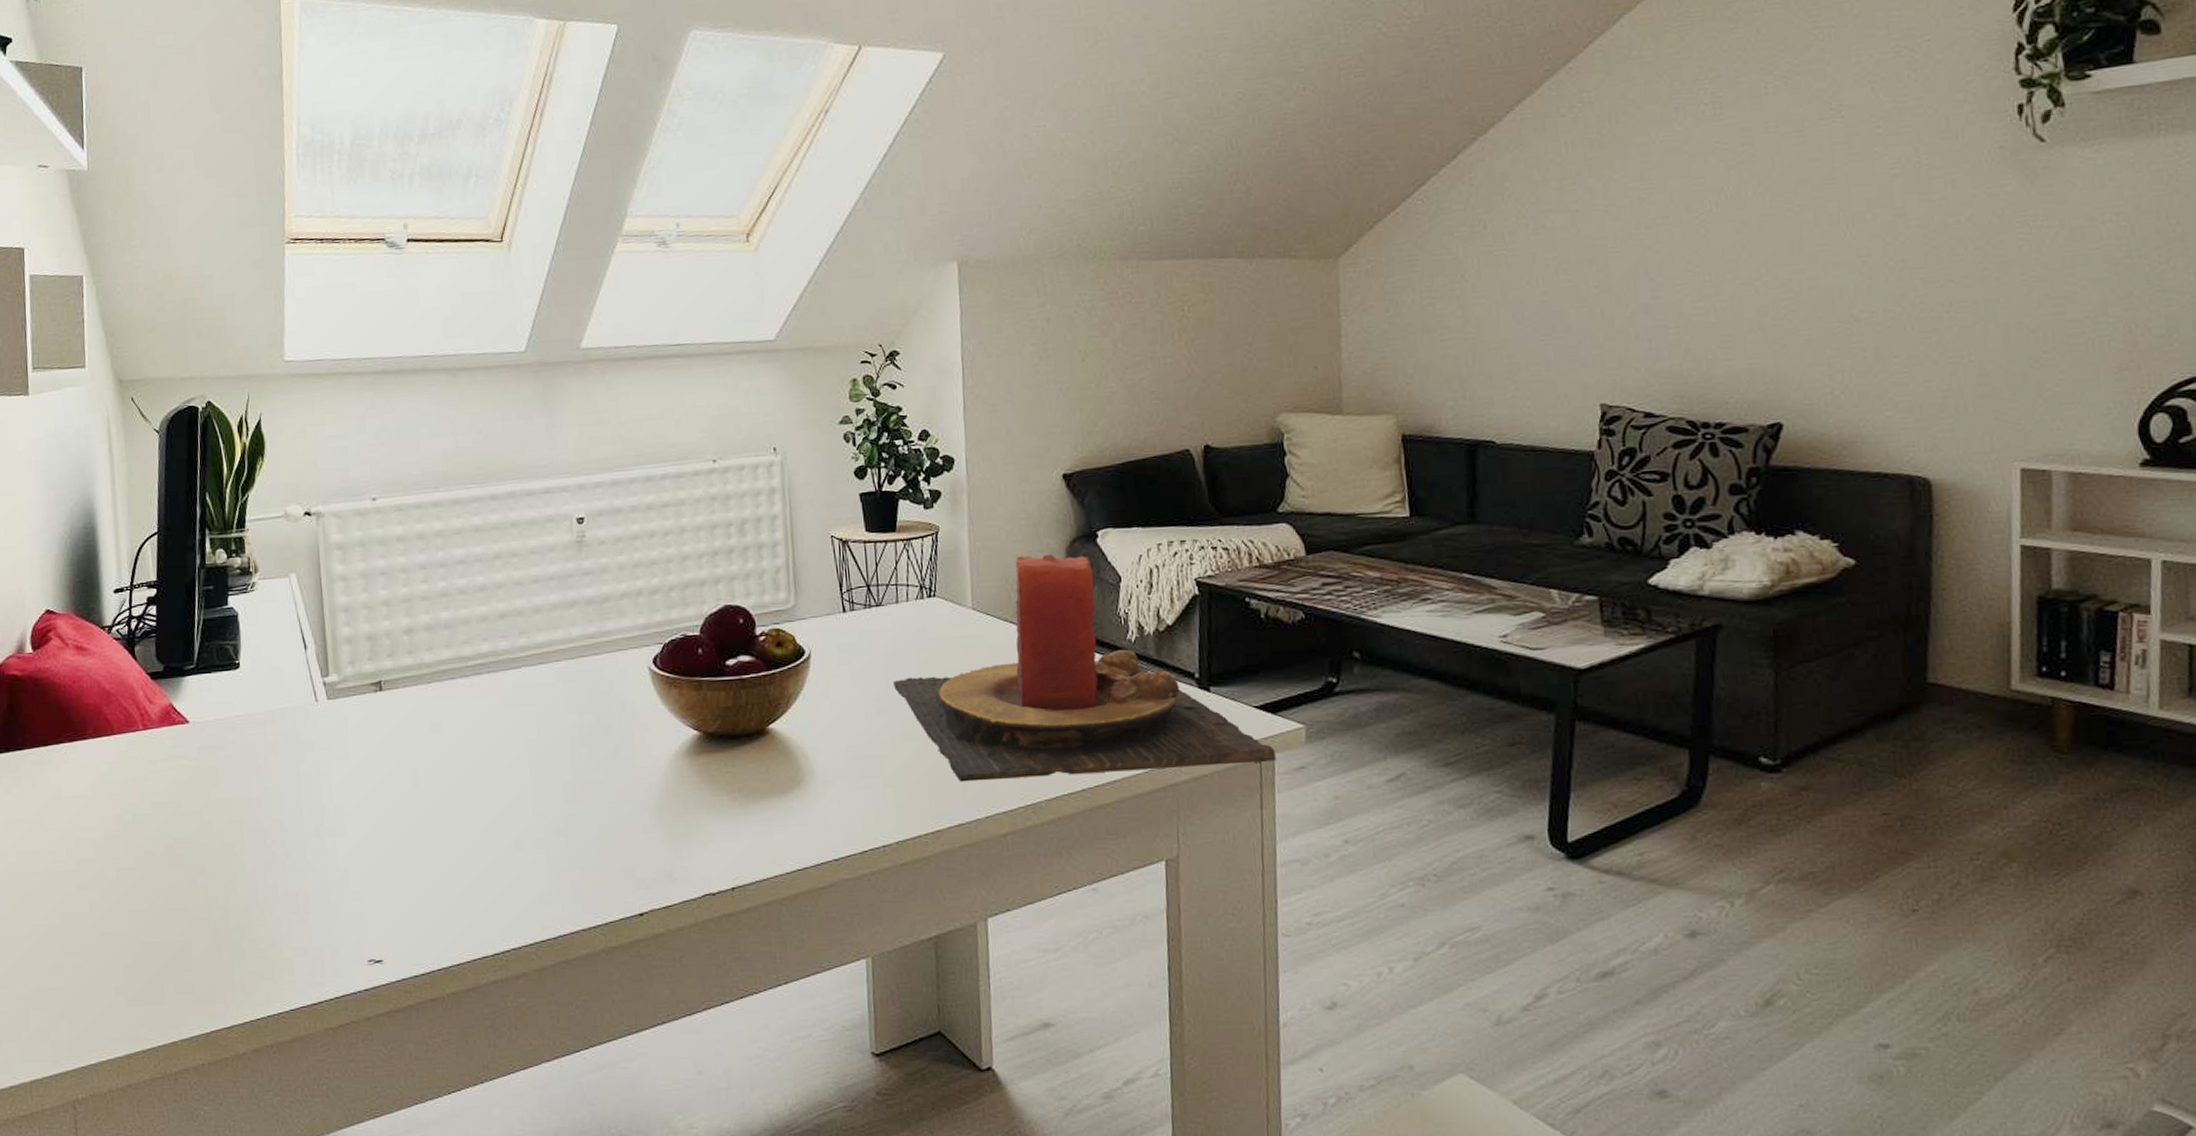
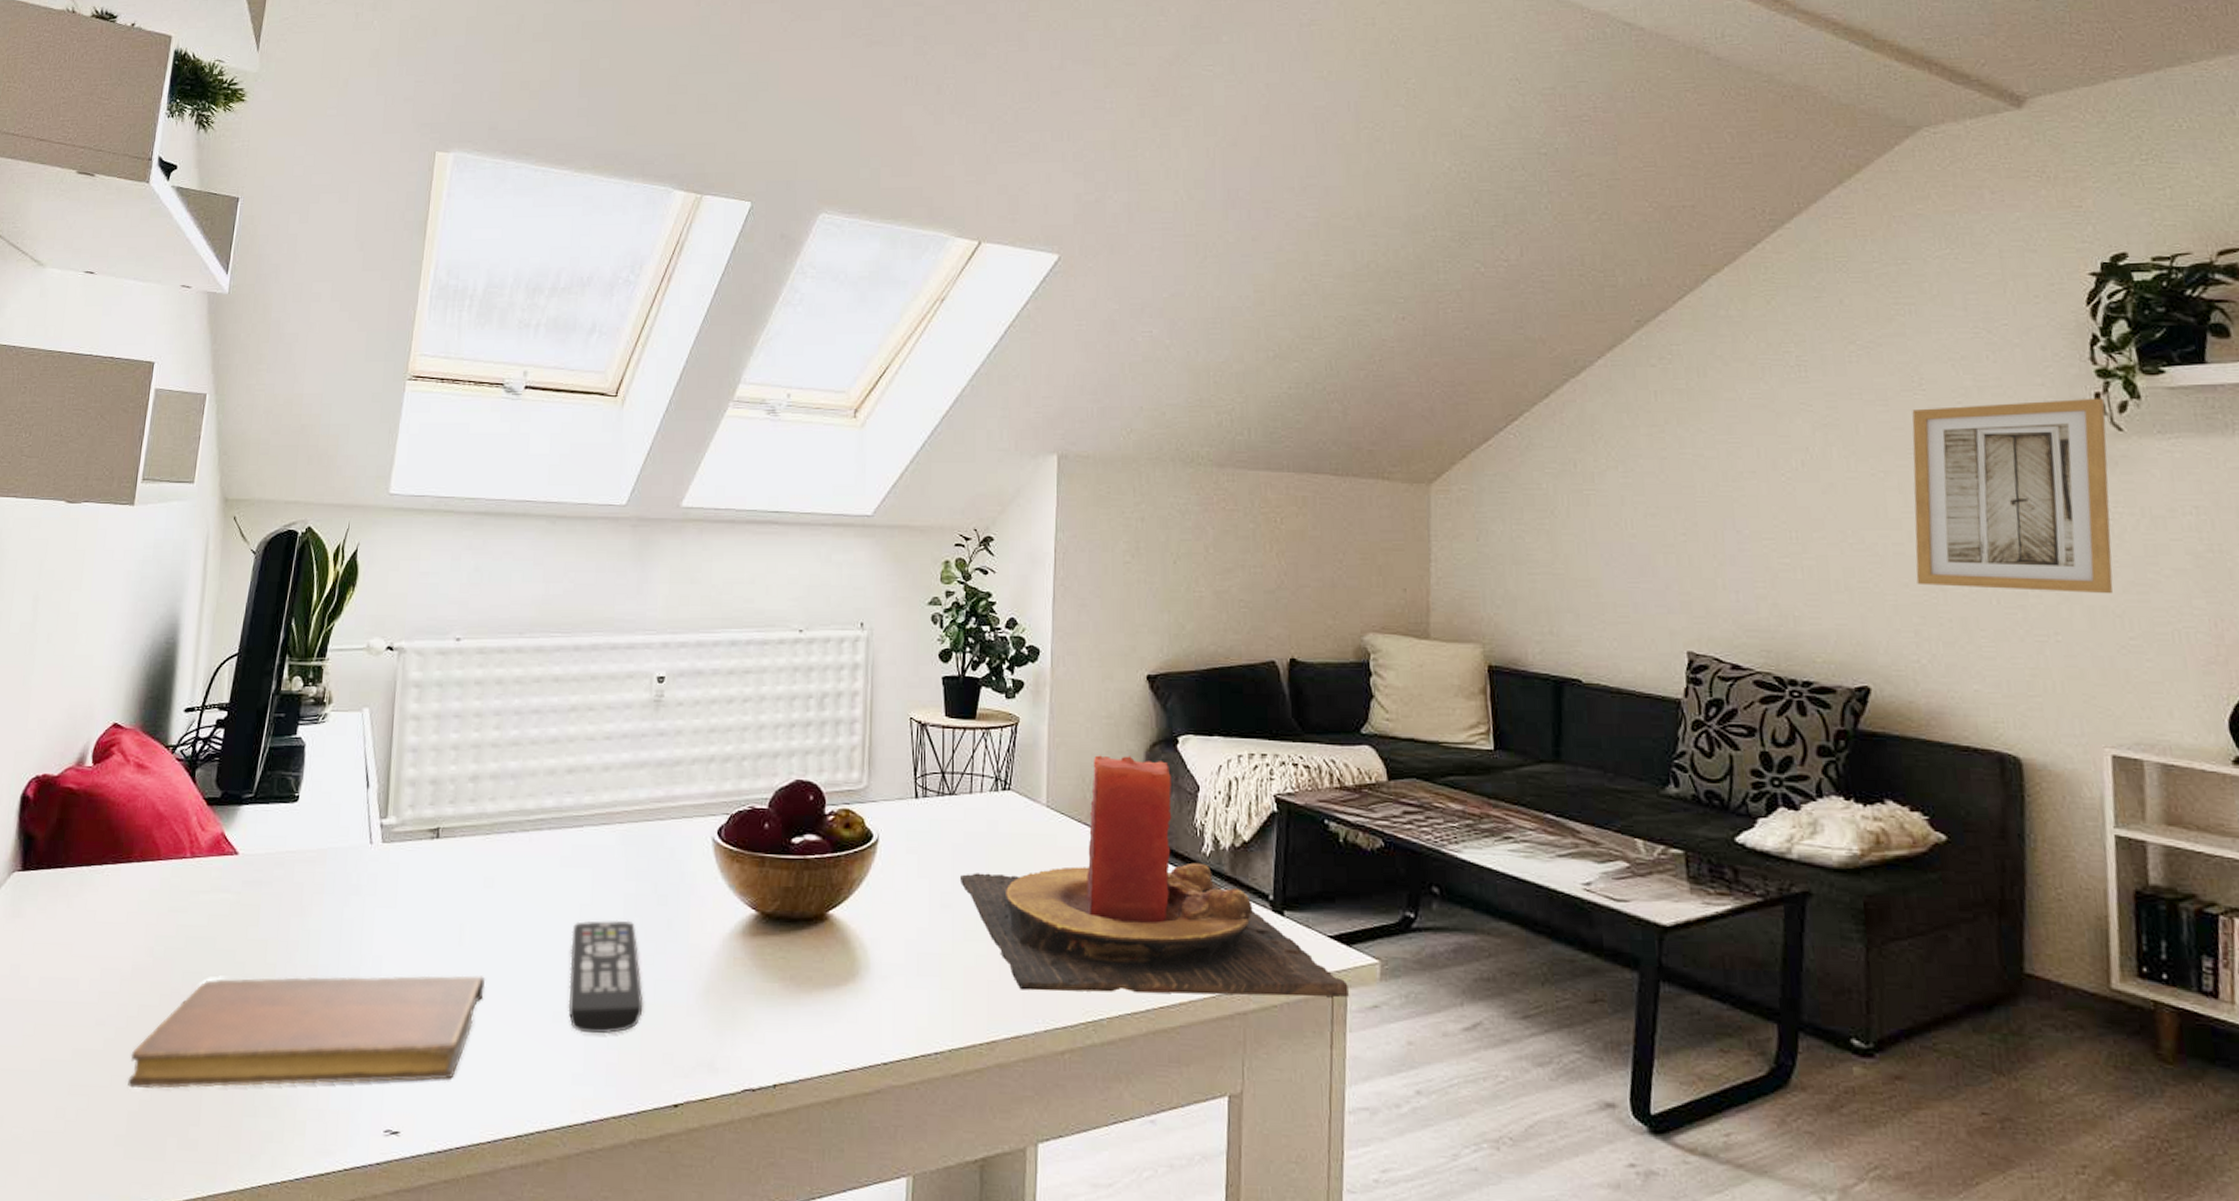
notebook: none [117,814,446,944] -> present [128,975,486,1089]
remote control: none [522,751,600,858] -> present [568,920,643,1034]
wall art: none [1829,109,2029,318] -> present [1912,398,2113,594]

